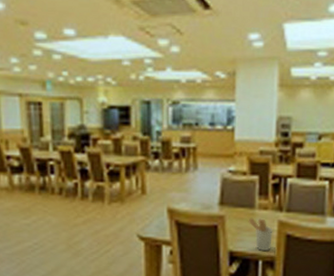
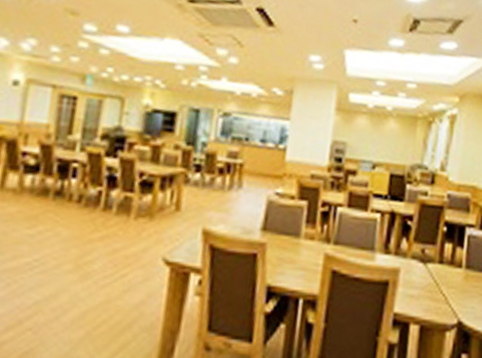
utensil holder: present [248,217,273,252] -> none [291,247,318,289]

